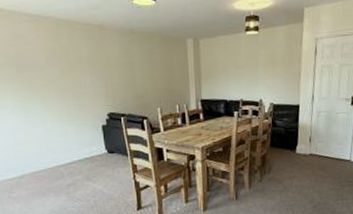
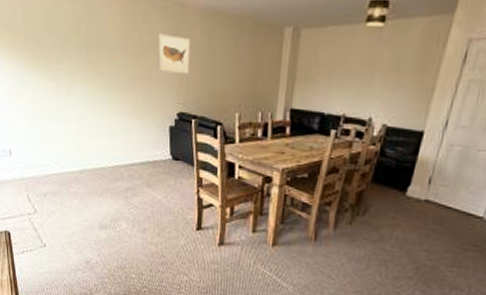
wall art: none [83,50,115,83] -> present [158,33,191,75]

